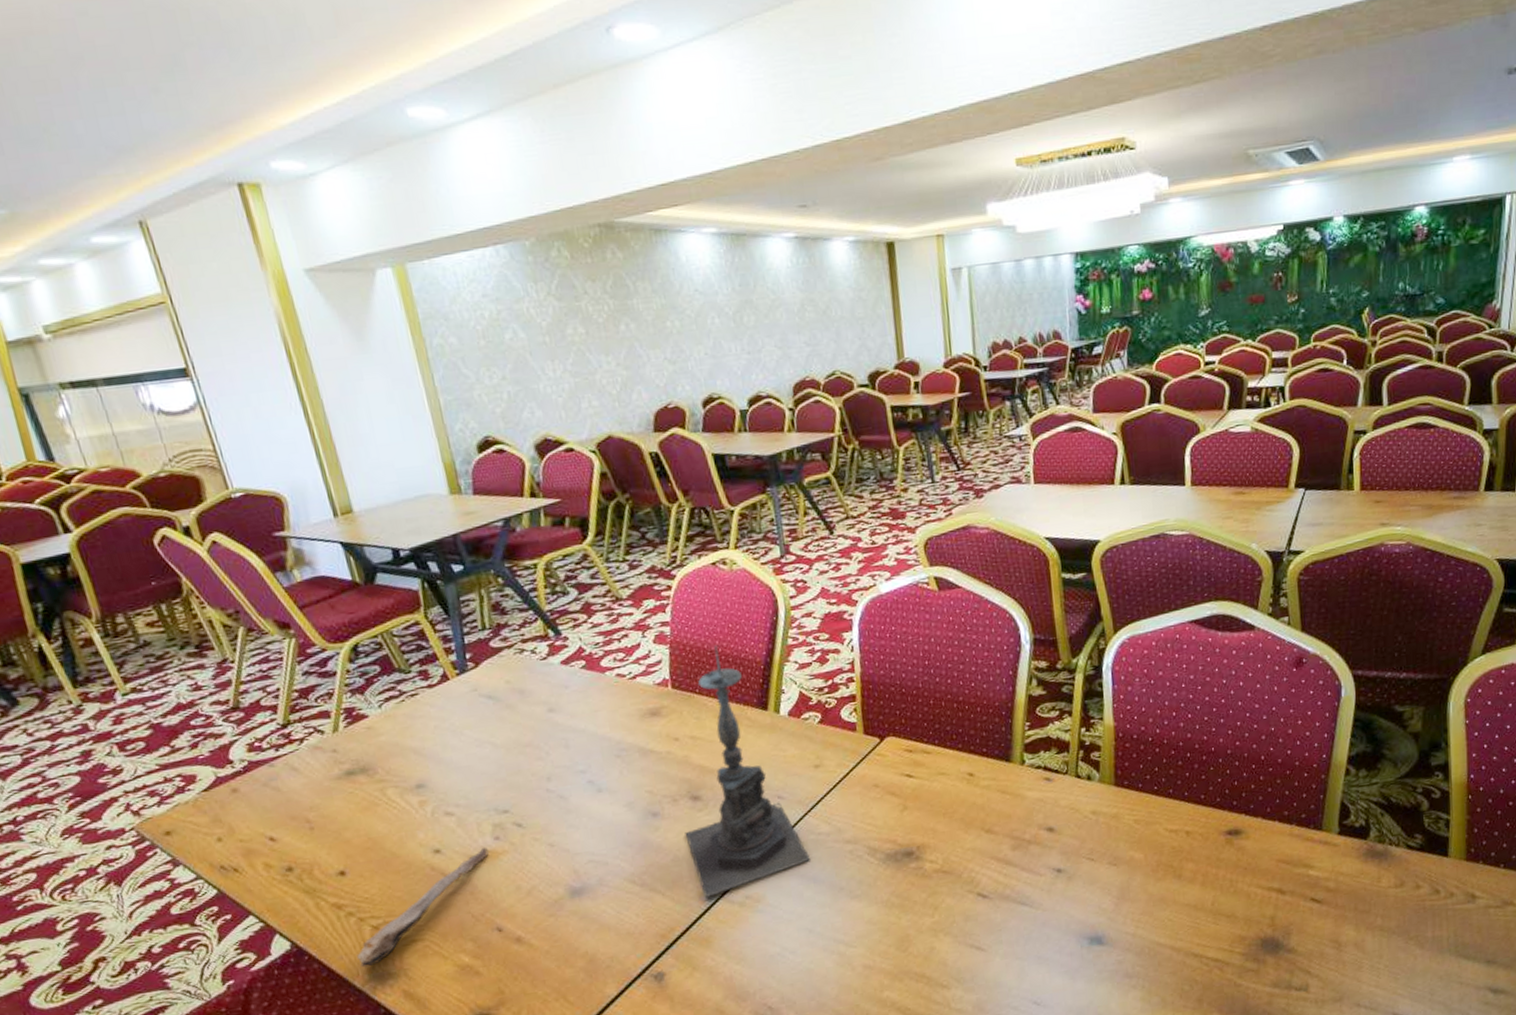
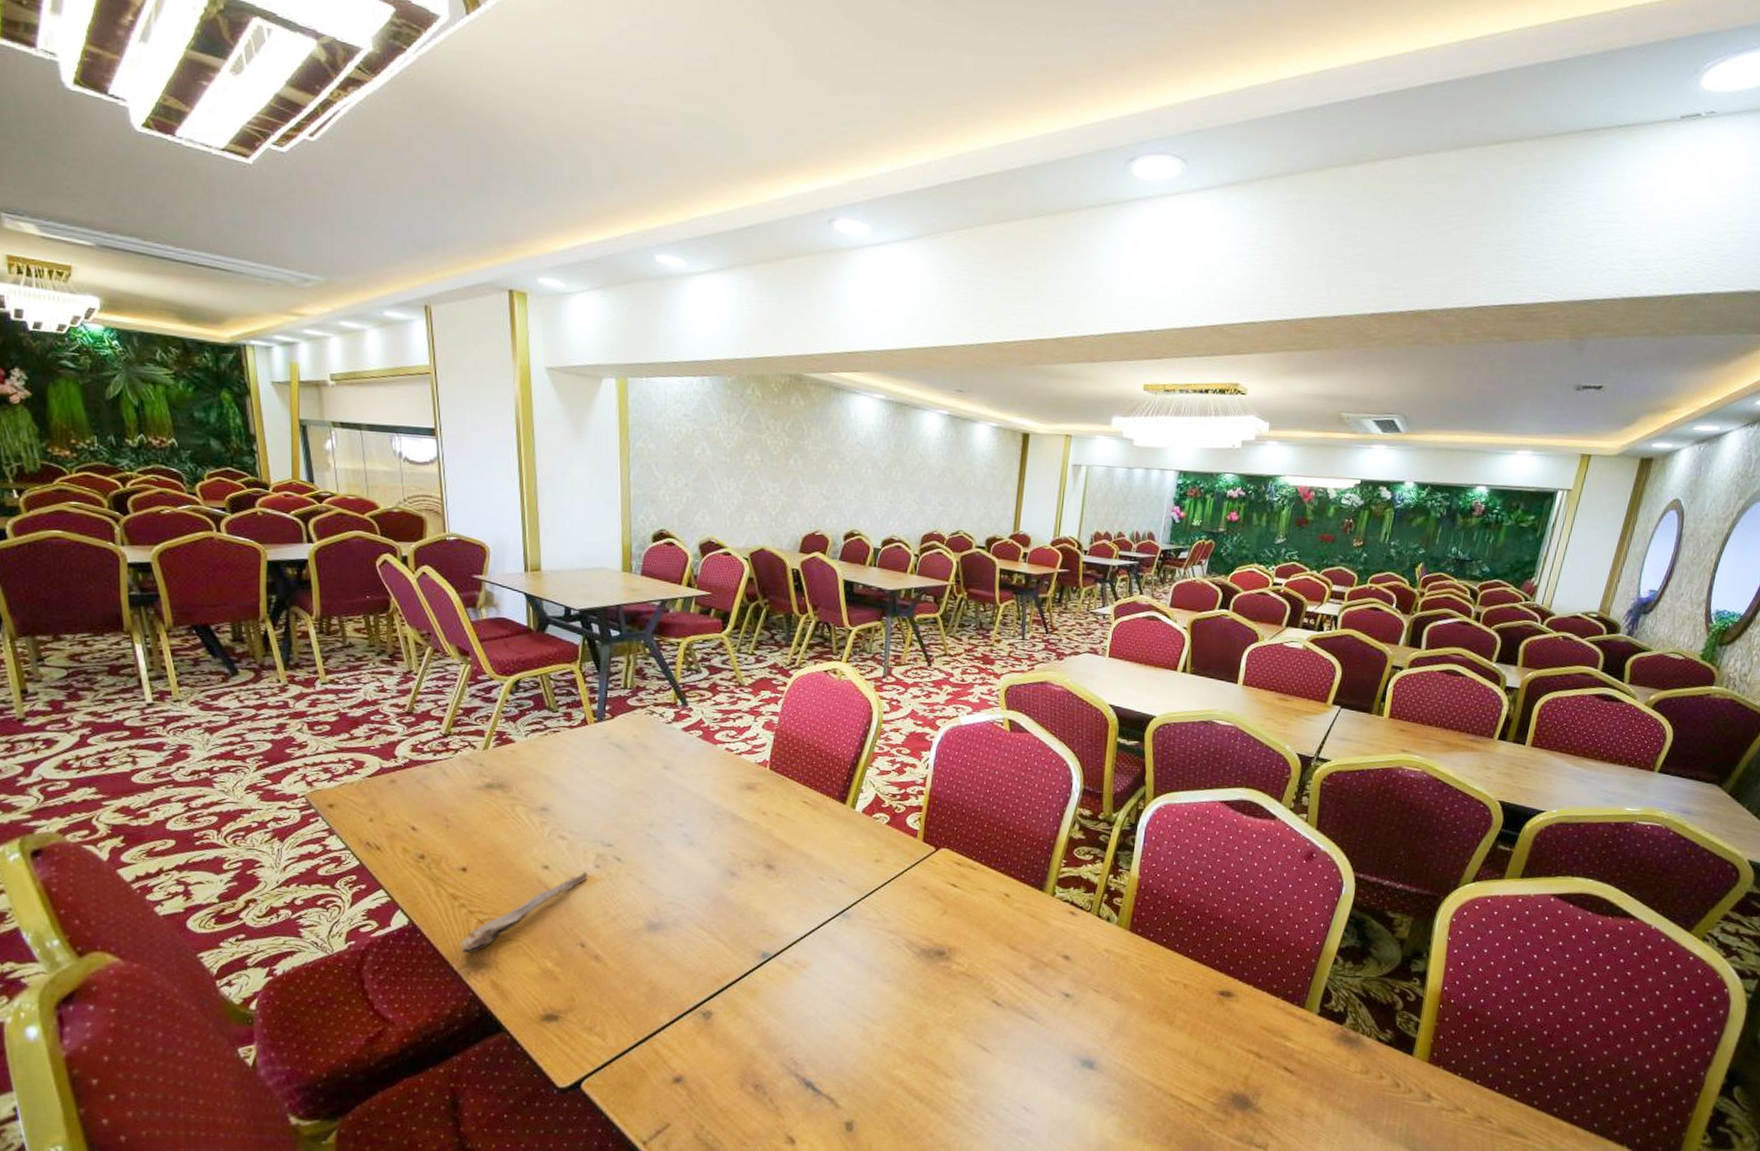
candle holder: present [685,645,810,898] -> none [754,741,856,955]

